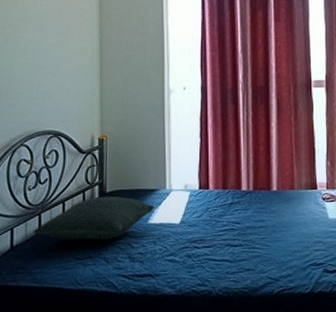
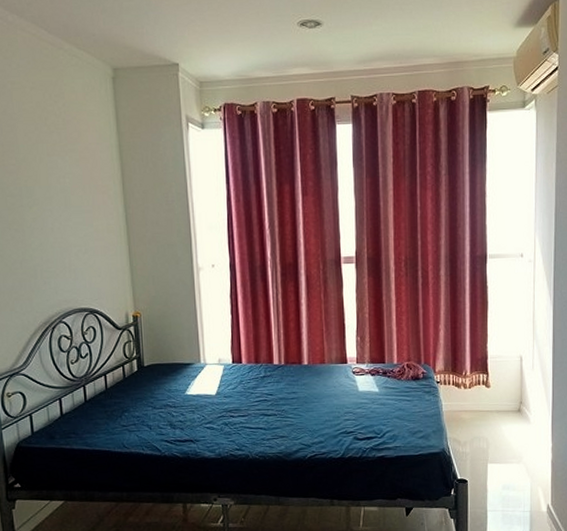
pillow: present [33,196,154,240] -> none [79,370,191,409]

